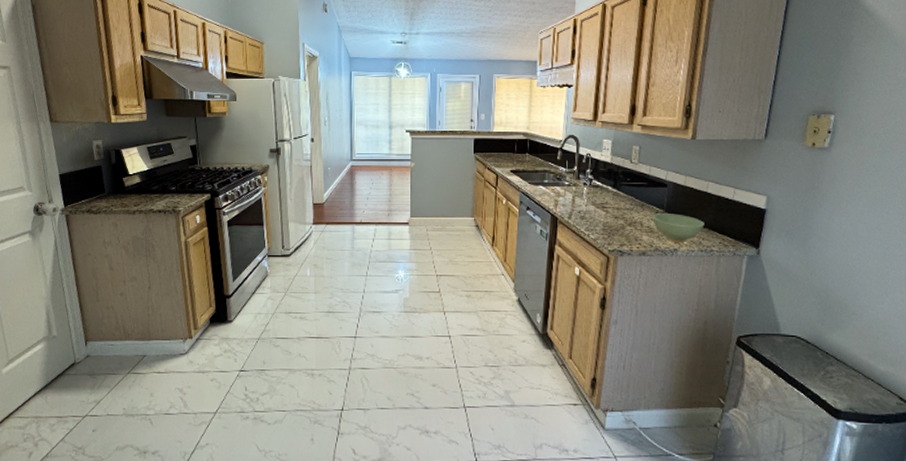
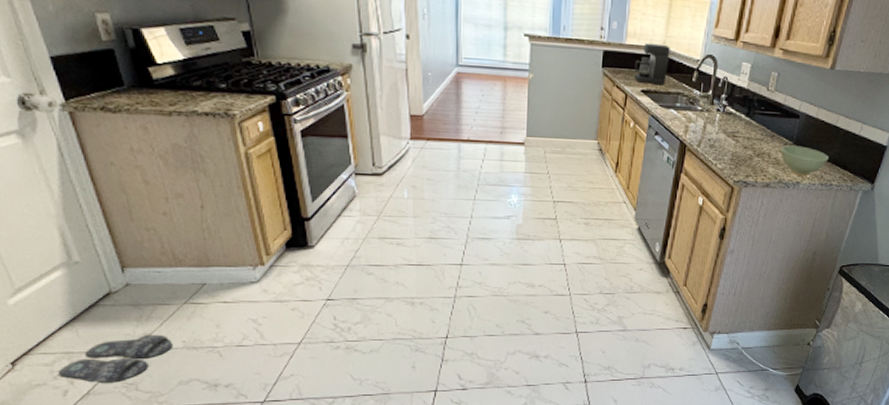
slippers: none [28,401,115,447] -> present [59,334,172,383]
coffee maker: none [503,129,534,165] -> present [634,43,670,86]

